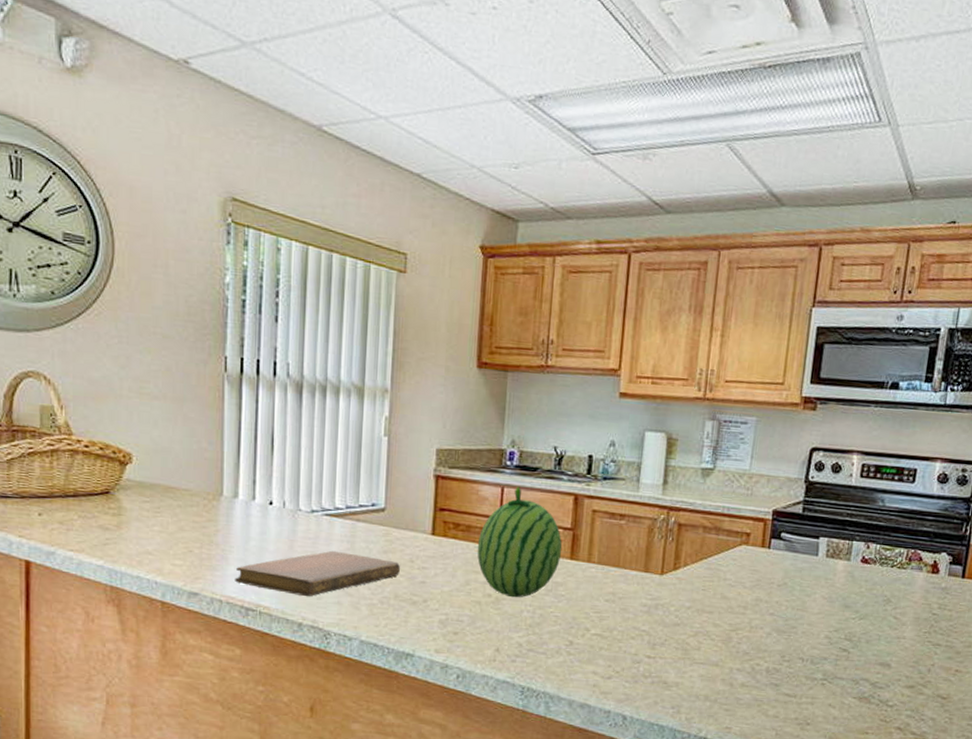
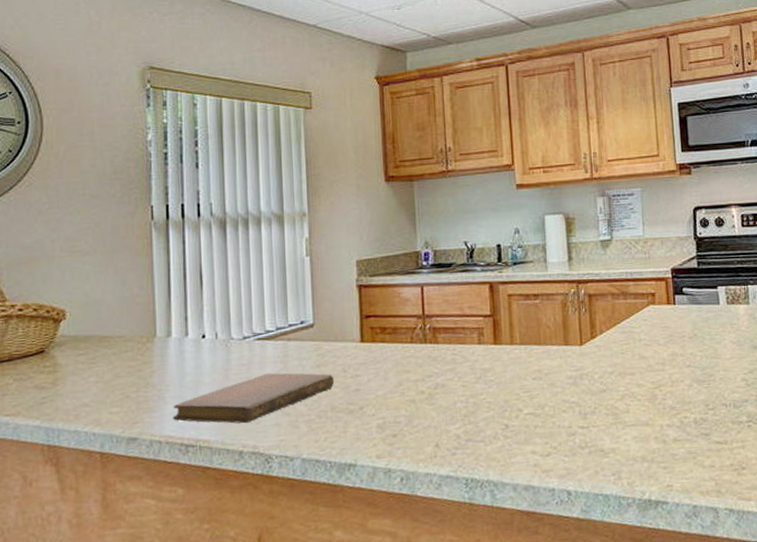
fruit: present [477,487,562,598] -> none [405,284,486,391]

